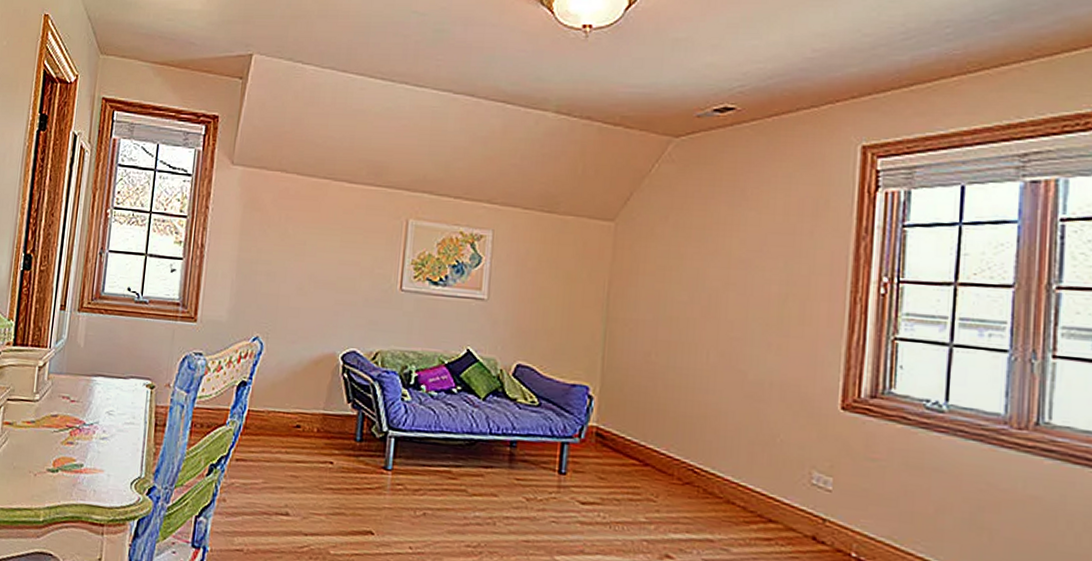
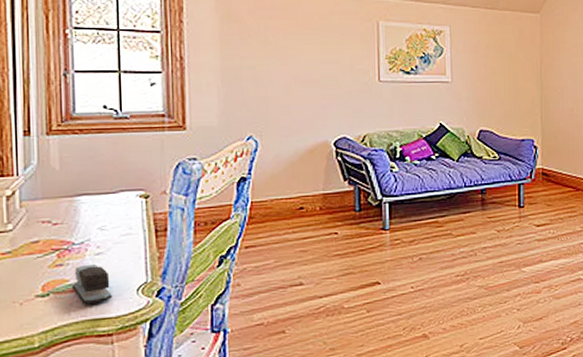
stapler: none [77,447,110,489] -> present [71,263,112,304]

